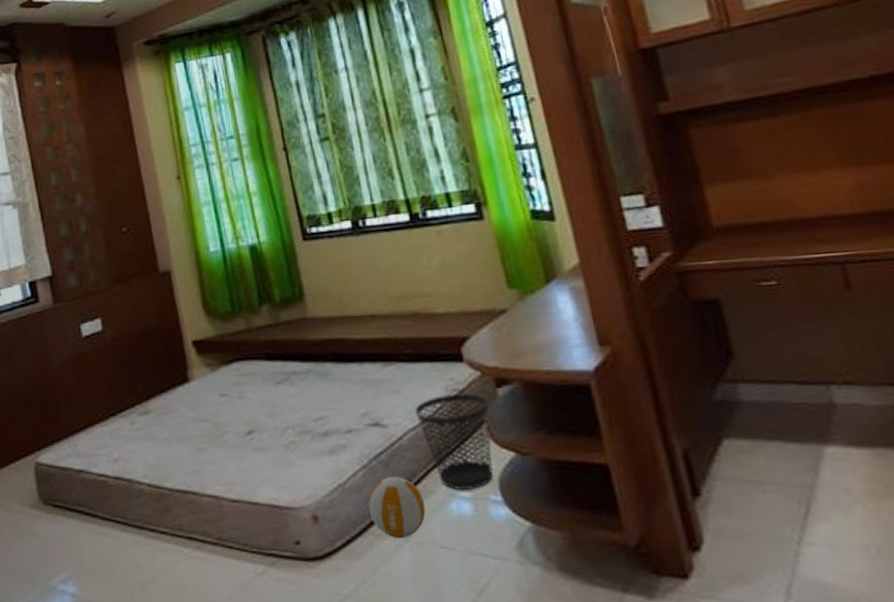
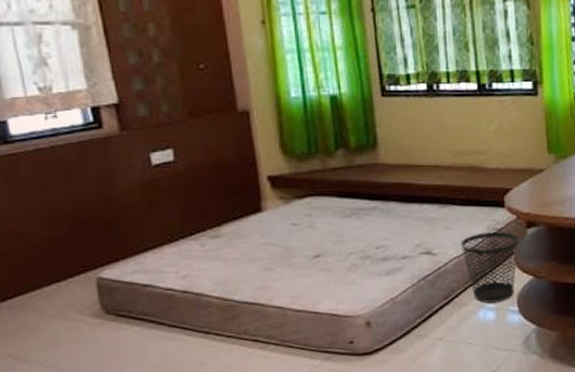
volleyball: present [368,476,426,539] -> none [414,292,459,338]

